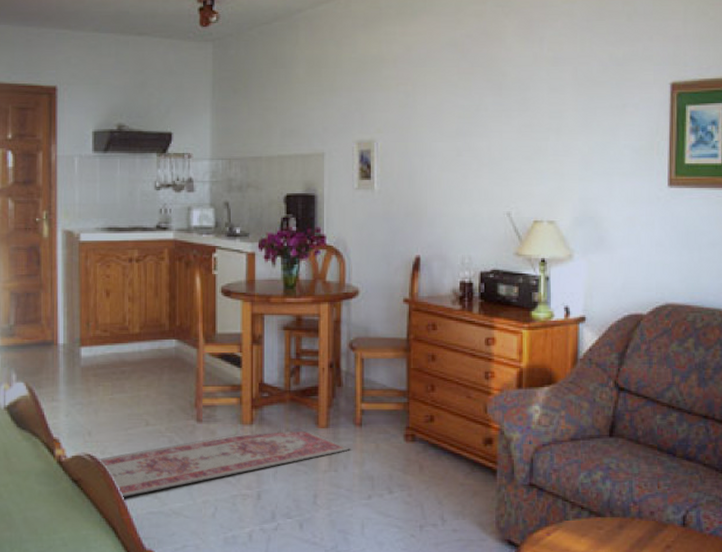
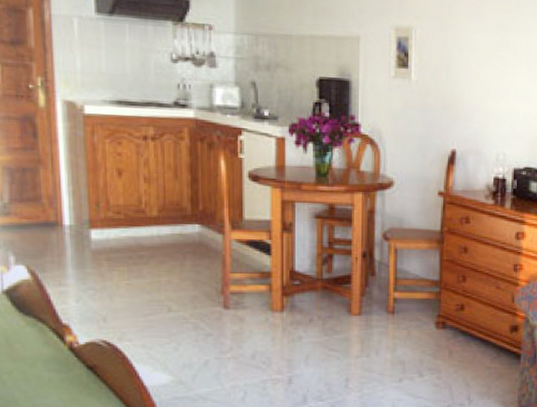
rug: present [97,428,350,498] -> none [115,315,383,384]

